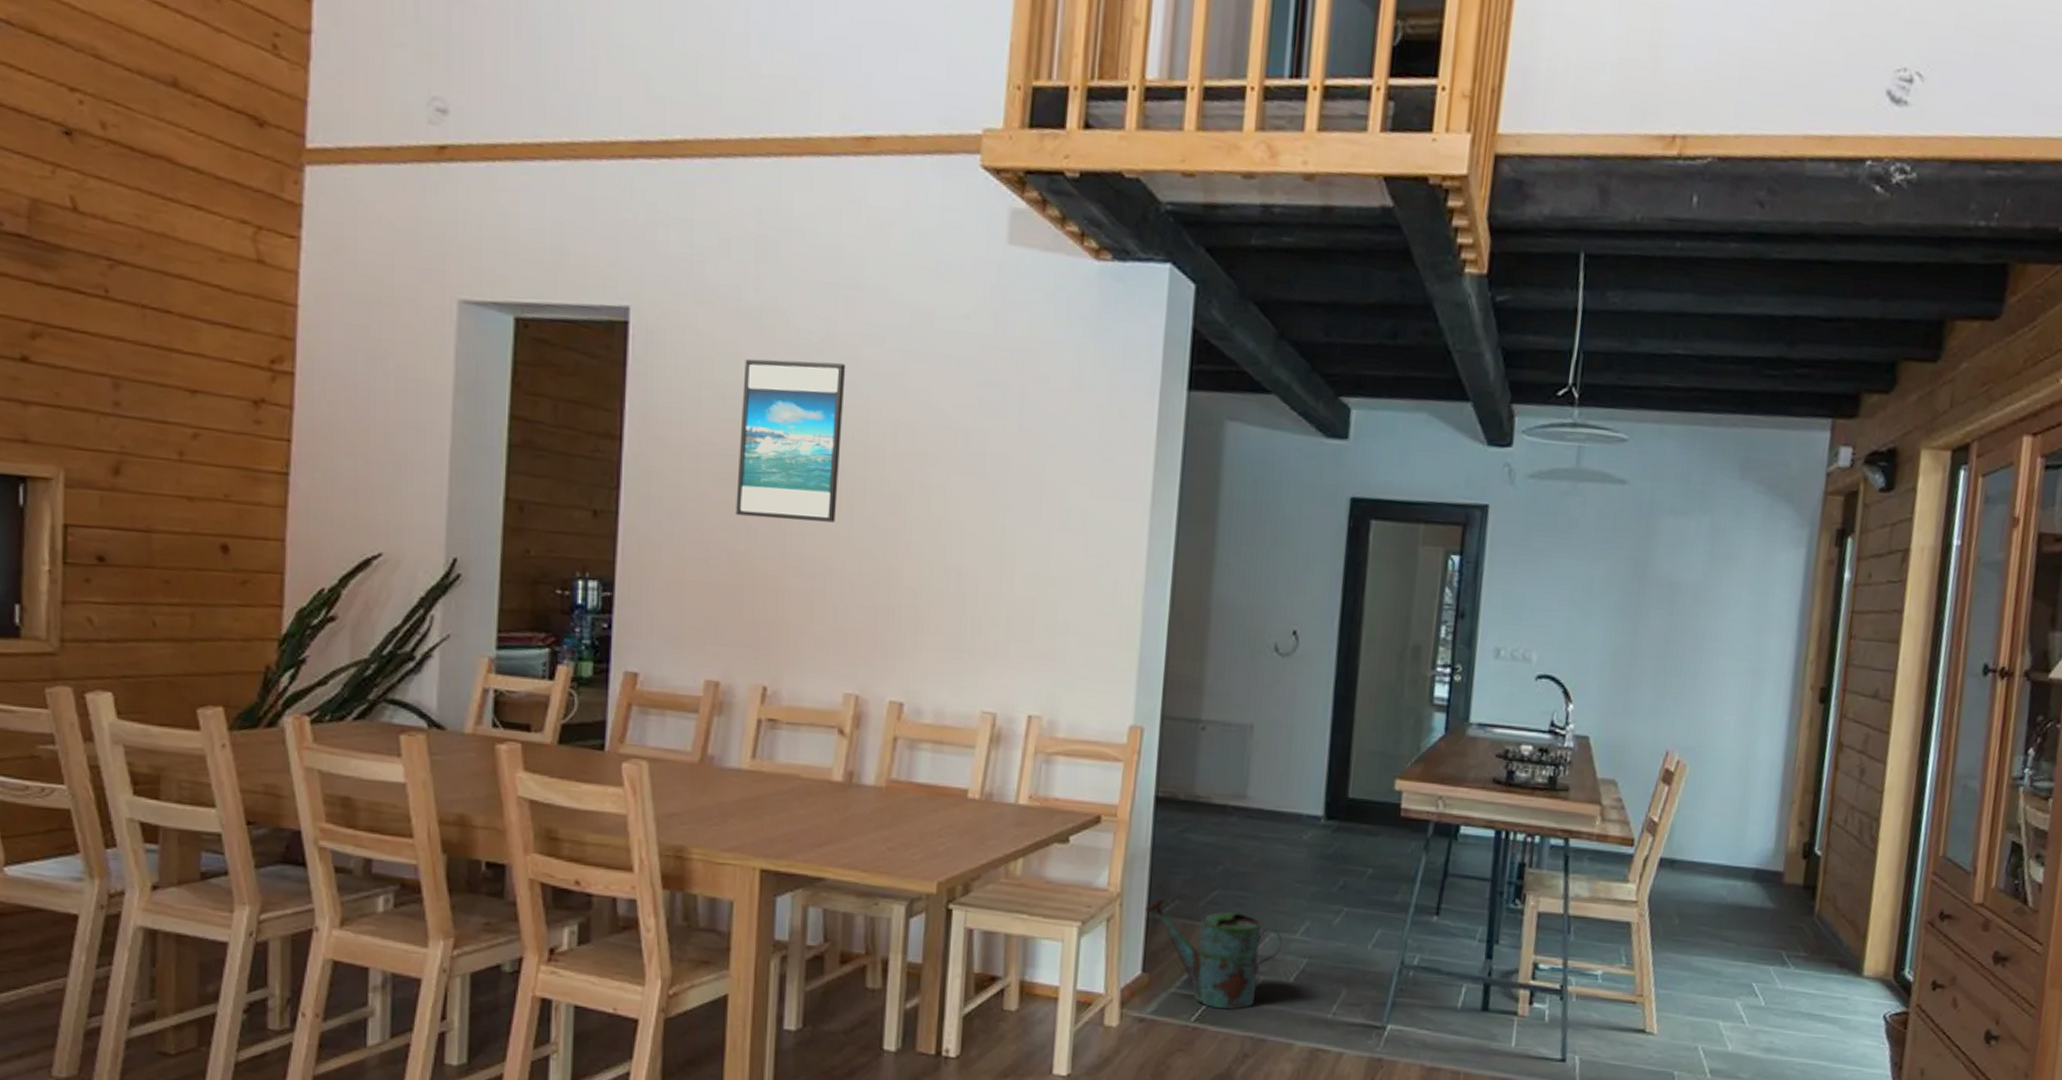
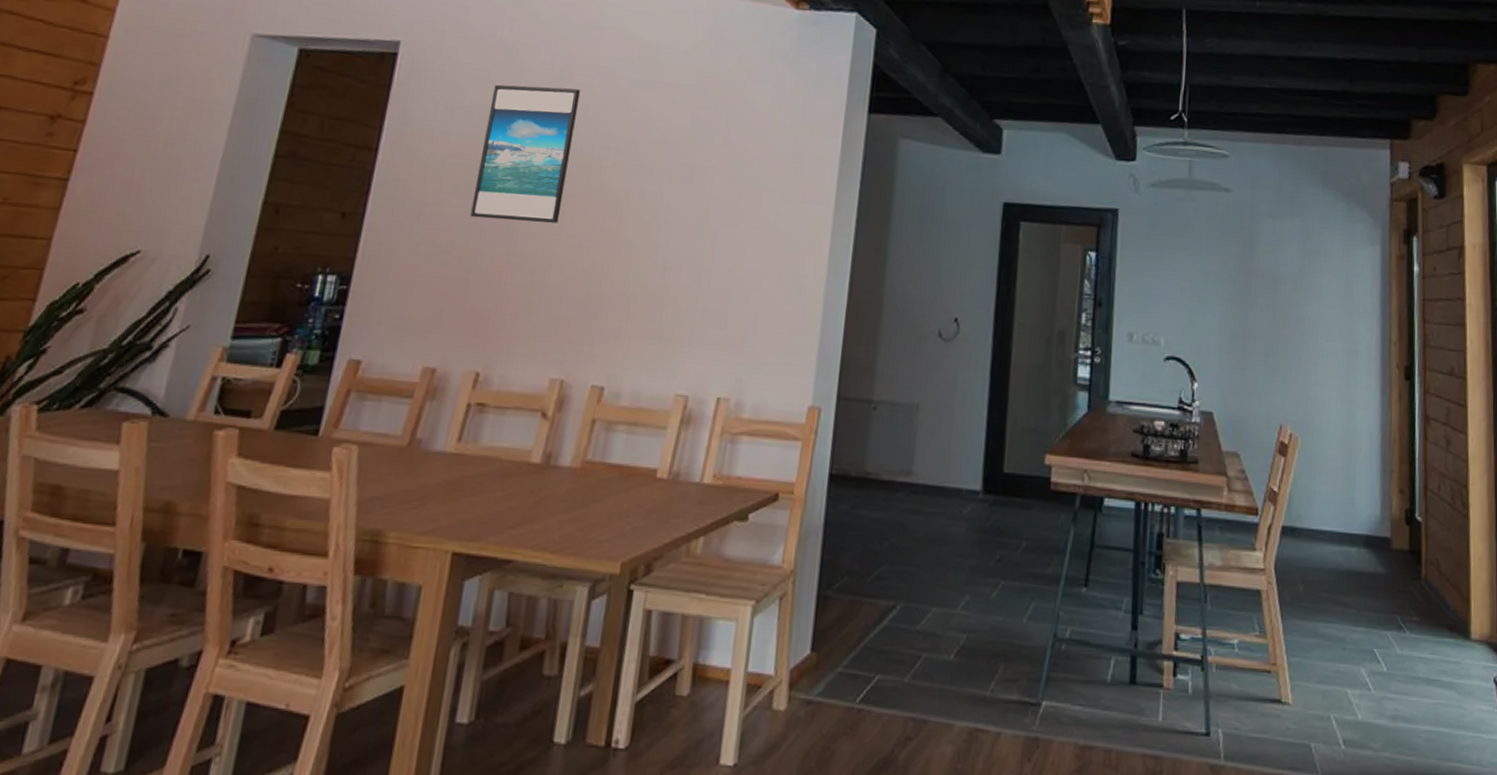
watering can: present [1145,897,1283,1010] -> none [816,574,944,689]

